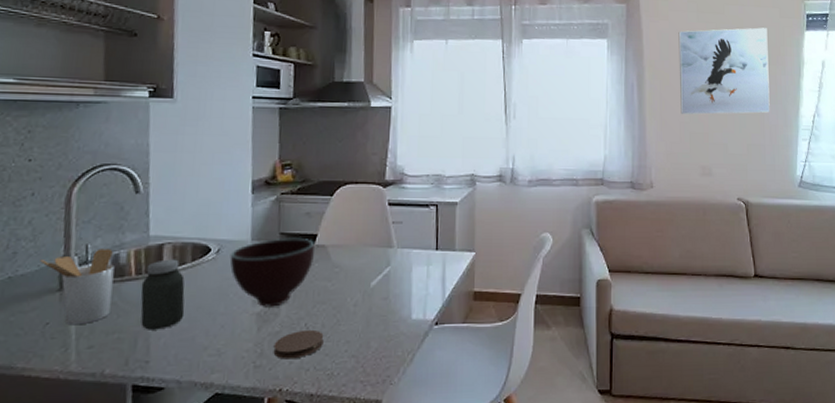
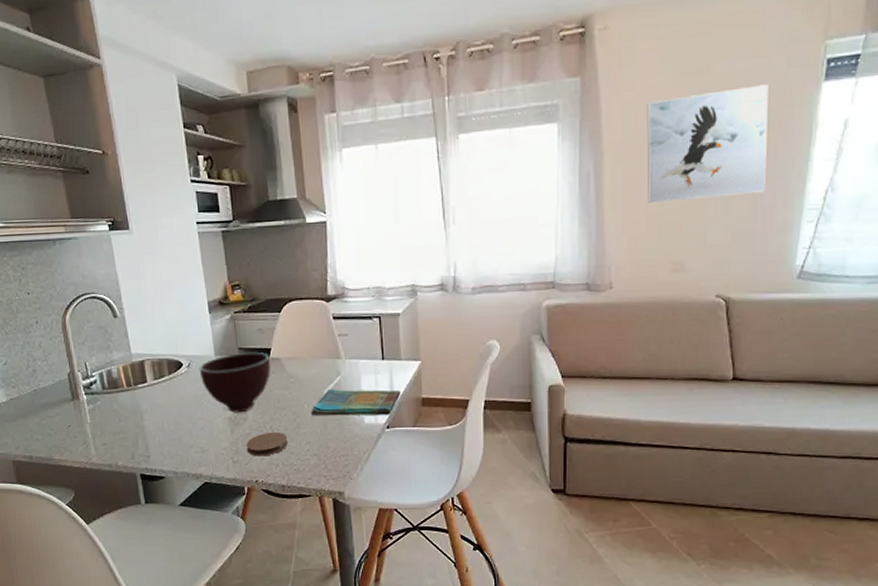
utensil holder: present [40,249,115,326] -> none [54,365,113,428]
jar: present [140,259,185,330] -> none [132,373,171,431]
dish towel: none [353,280,453,311] -> present [310,388,401,416]

